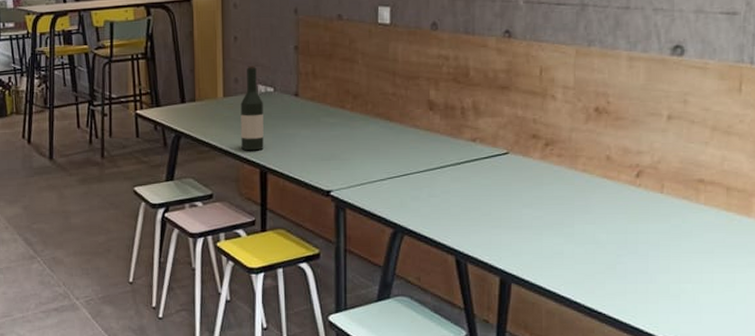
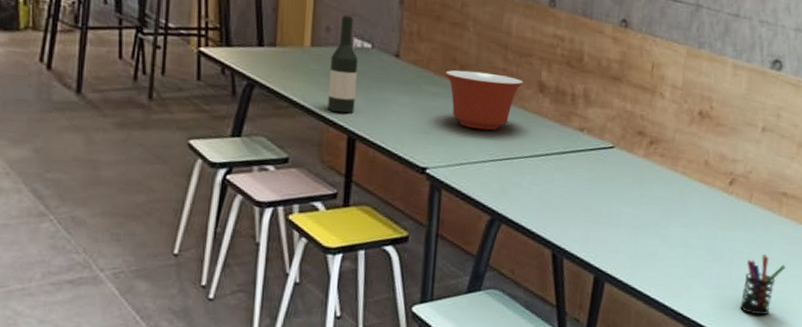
mixing bowl: none [340,98,413,151] -> present [445,70,524,131]
pen holder: none [661,244,711,308] -> present [740,254,786,316]

